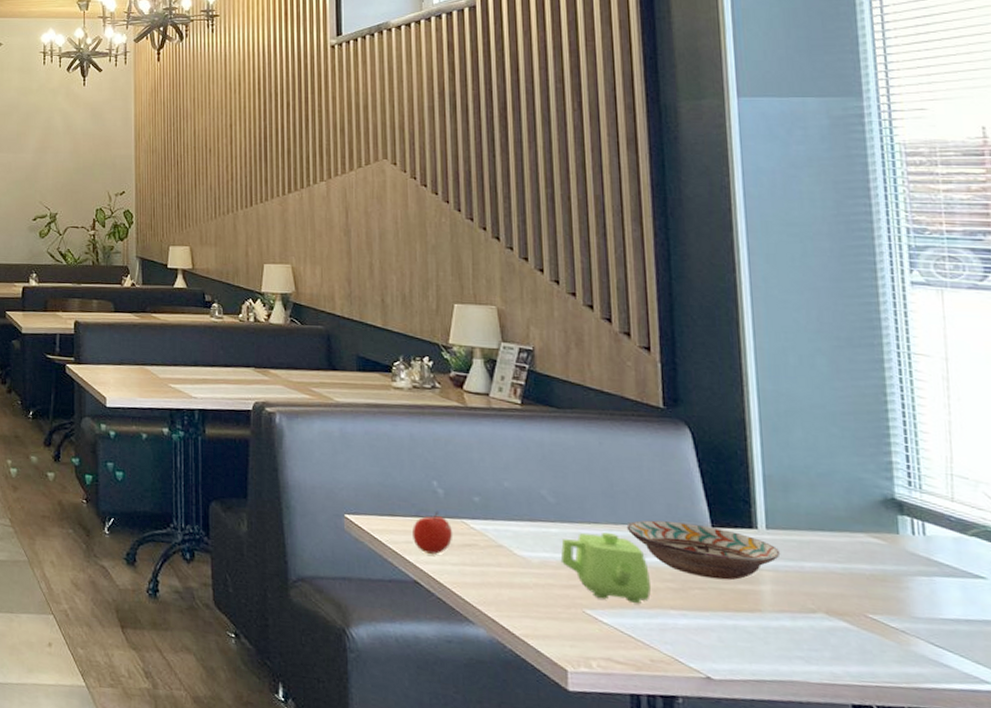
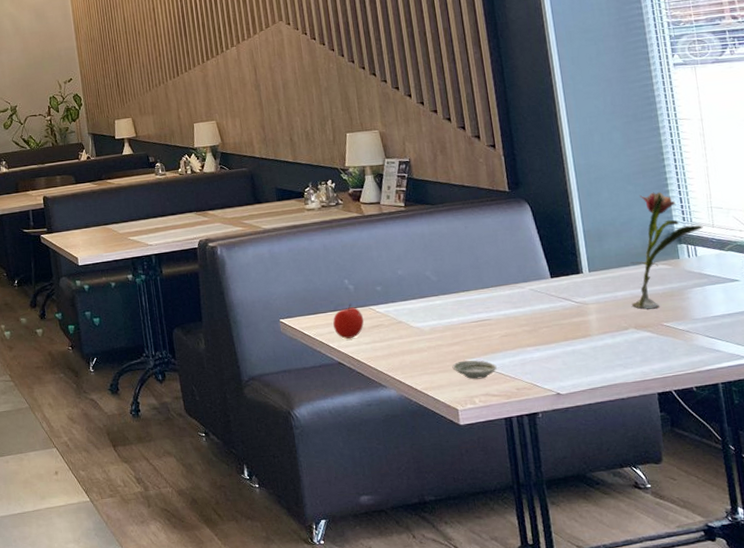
teapot: present [560,533,651,603] -> none [444,296,512,349]
saucer: none [564,609,626,638] -> present [452,360,497,380]
decorative bowl: present [626,520,781,580] -> none [490,278,601,318]
flower: none [824,441,938,593] -> present [629,191,703,309]

